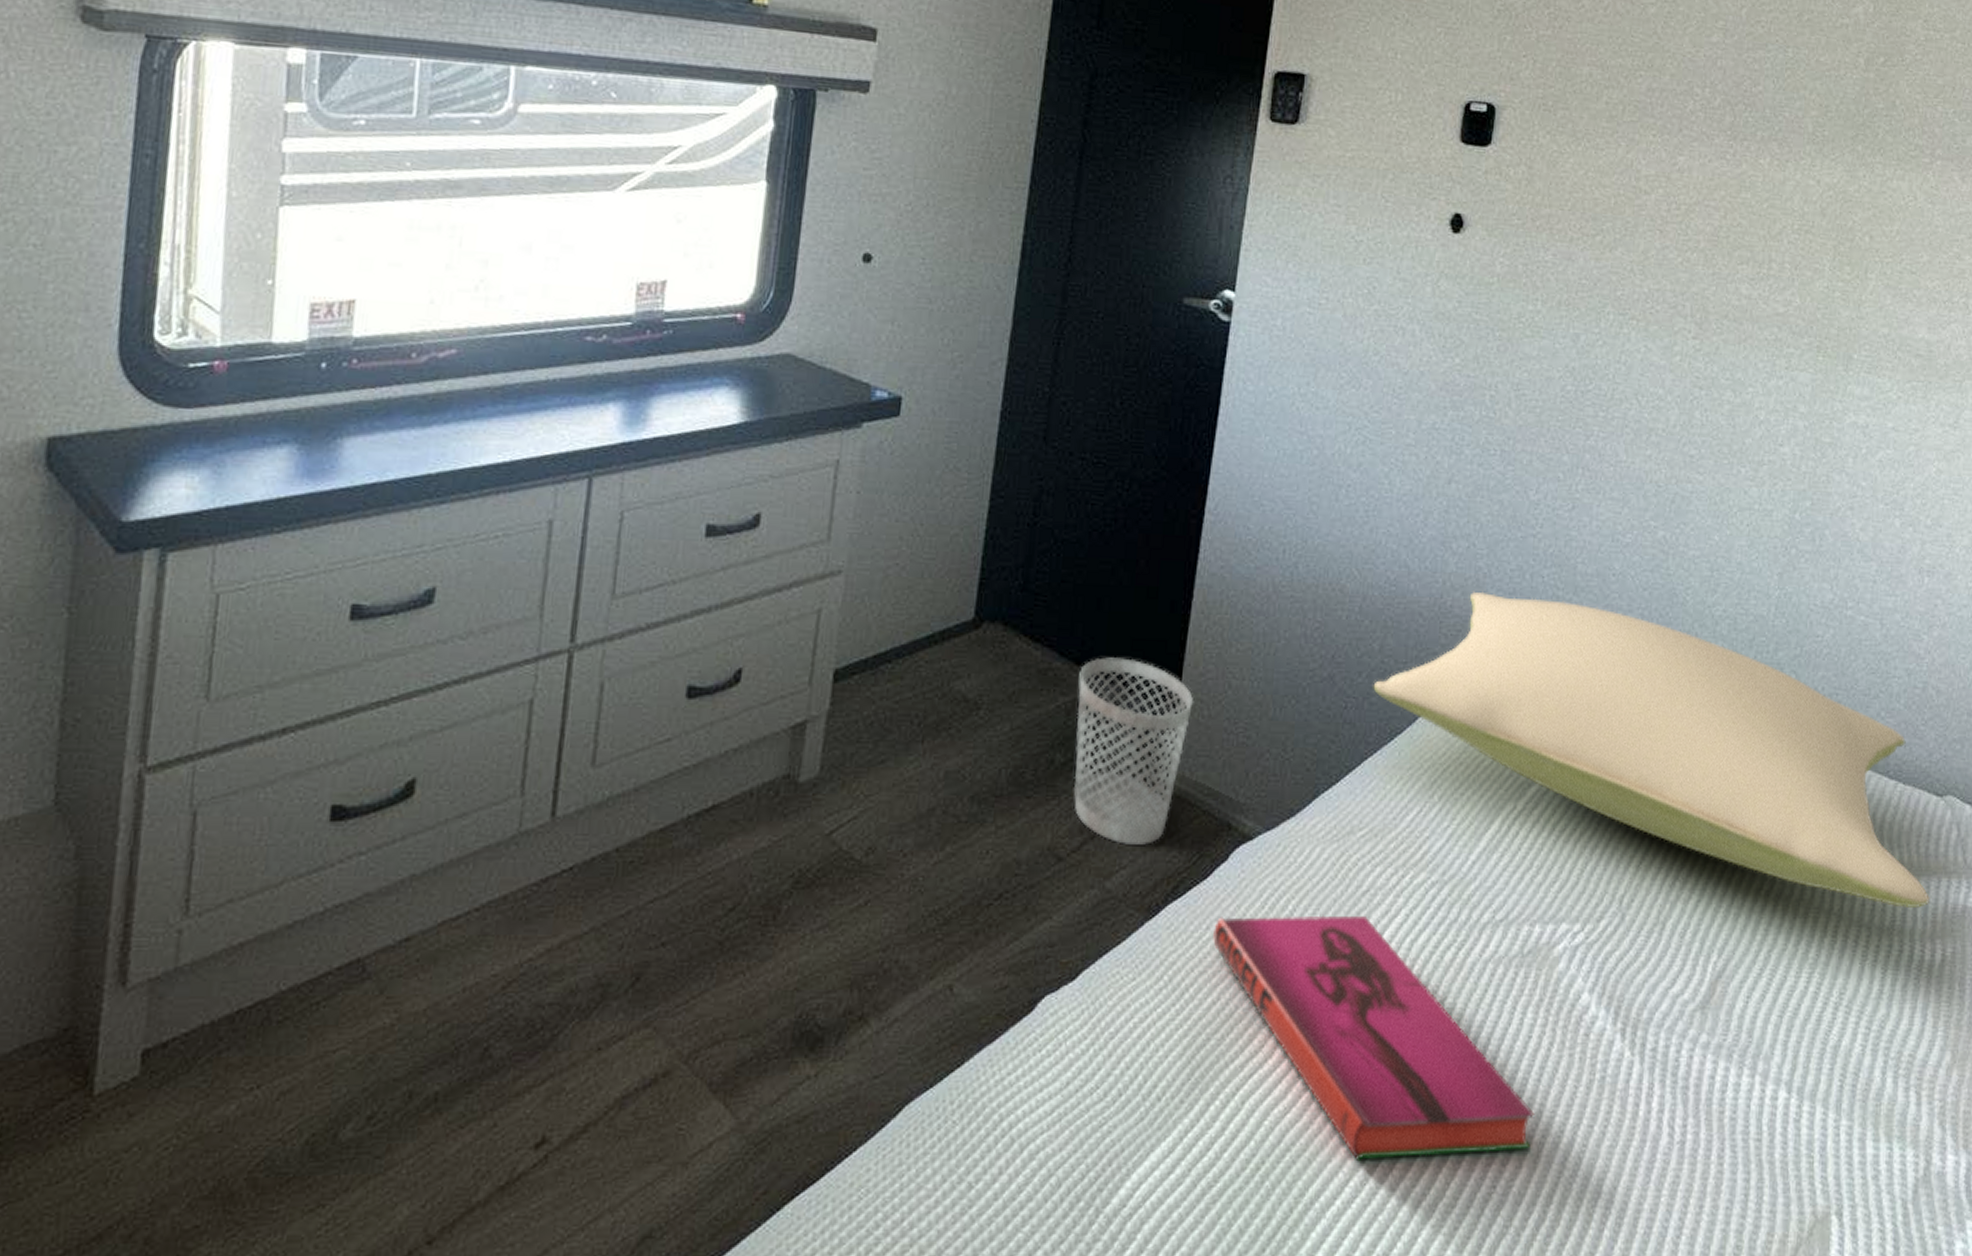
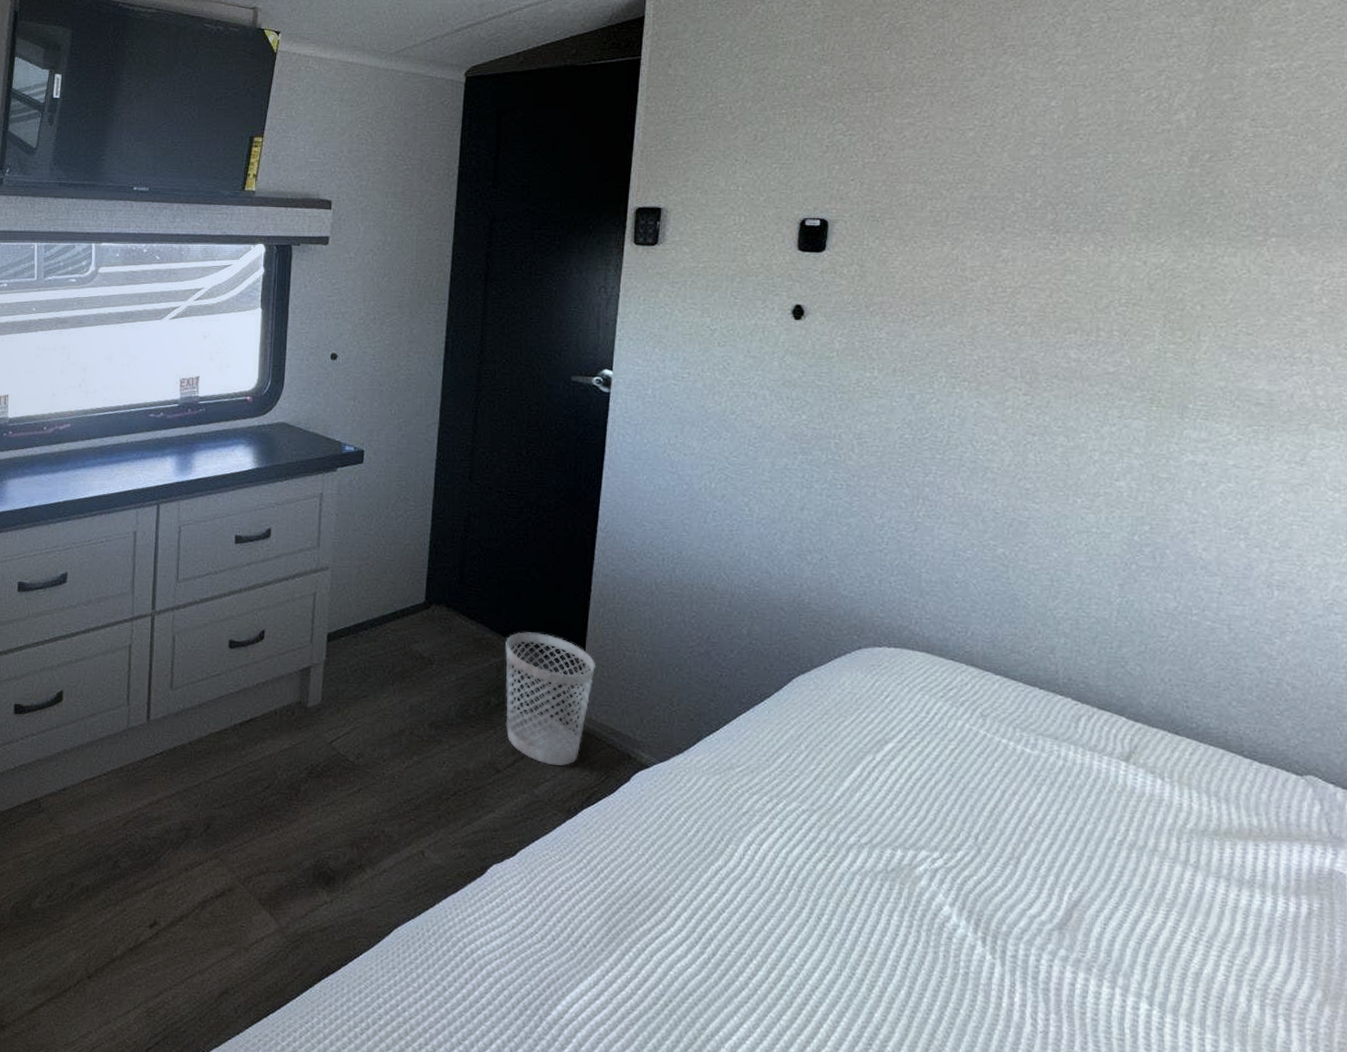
hardback book: present [1213,915,1535,1160] -> none [621,821,904,1020]
pillow: present [1373,591,1931,908] -> none [744,592,1294,867]

